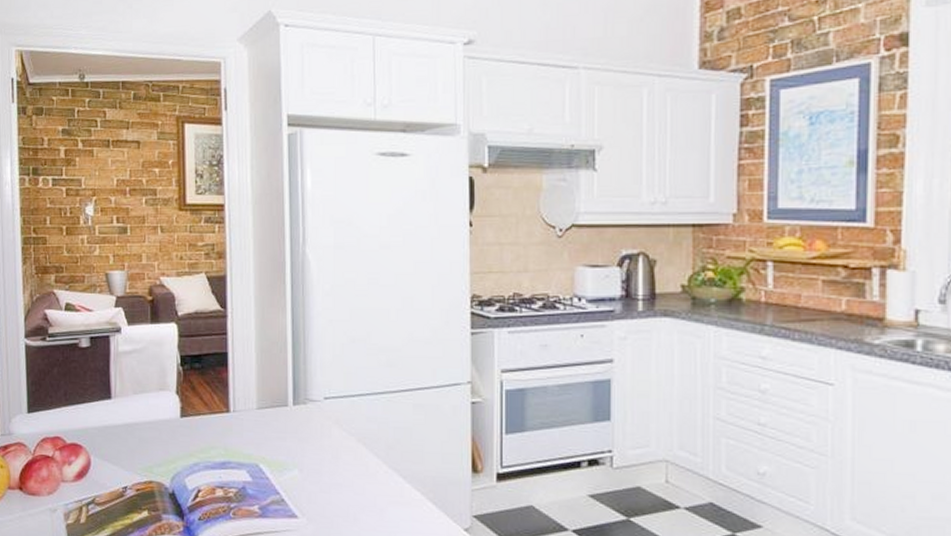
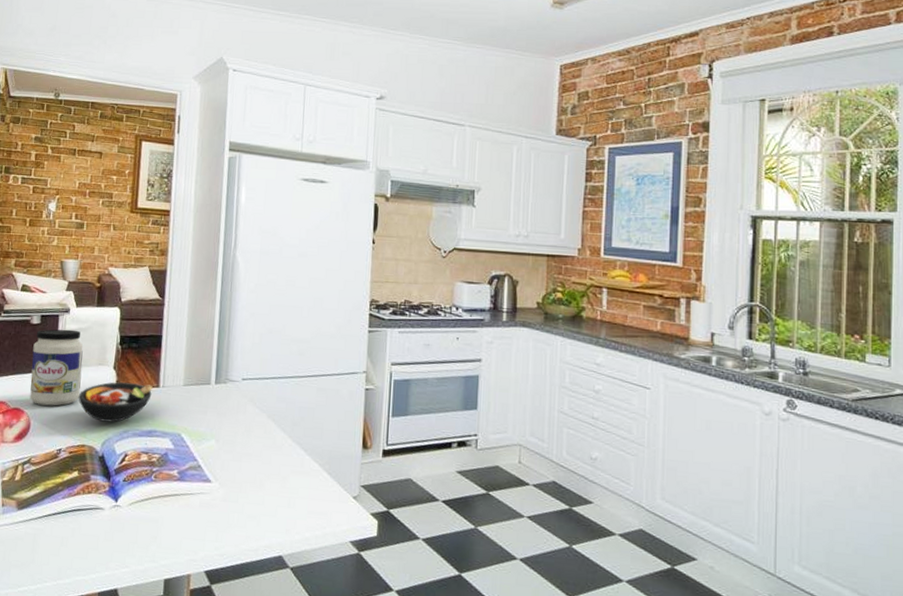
jar: none [85,351,141,439] -> present [29,329,83,406]
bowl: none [140,408,222,455] -> present [78,382,153,423]

